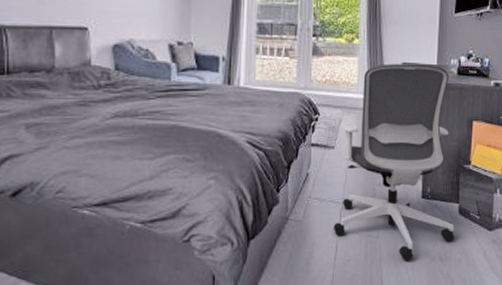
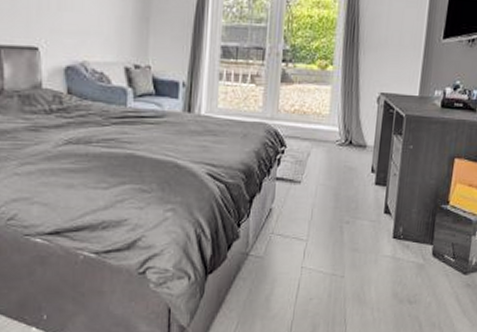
office chair: present [333,63,455,261] -> none [295,93,432,302]

